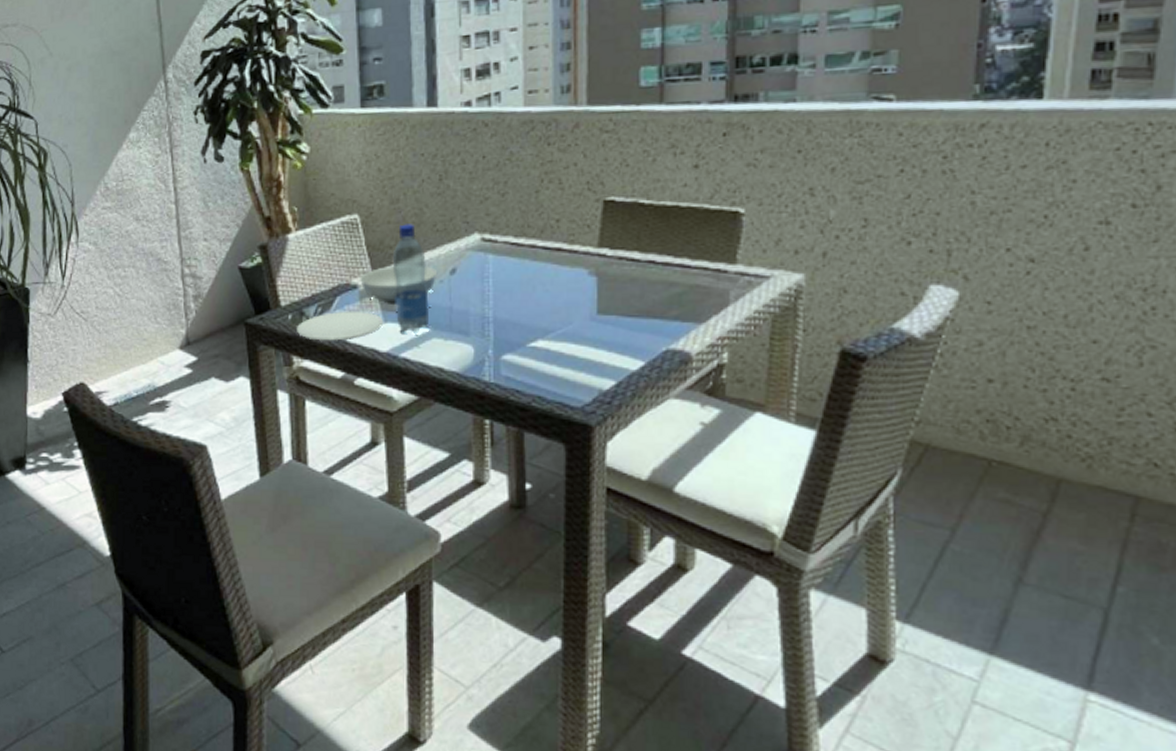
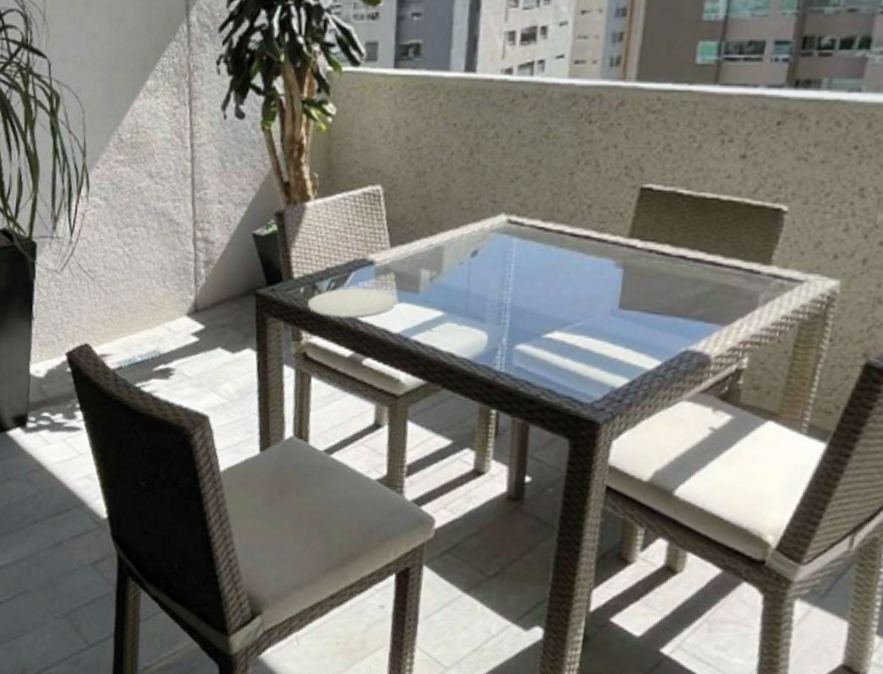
bowl: present [360,266,438,304] -> none [377,244,459,284]
bottle: present [392,224,430,333] -> none [411,199,448,316]

